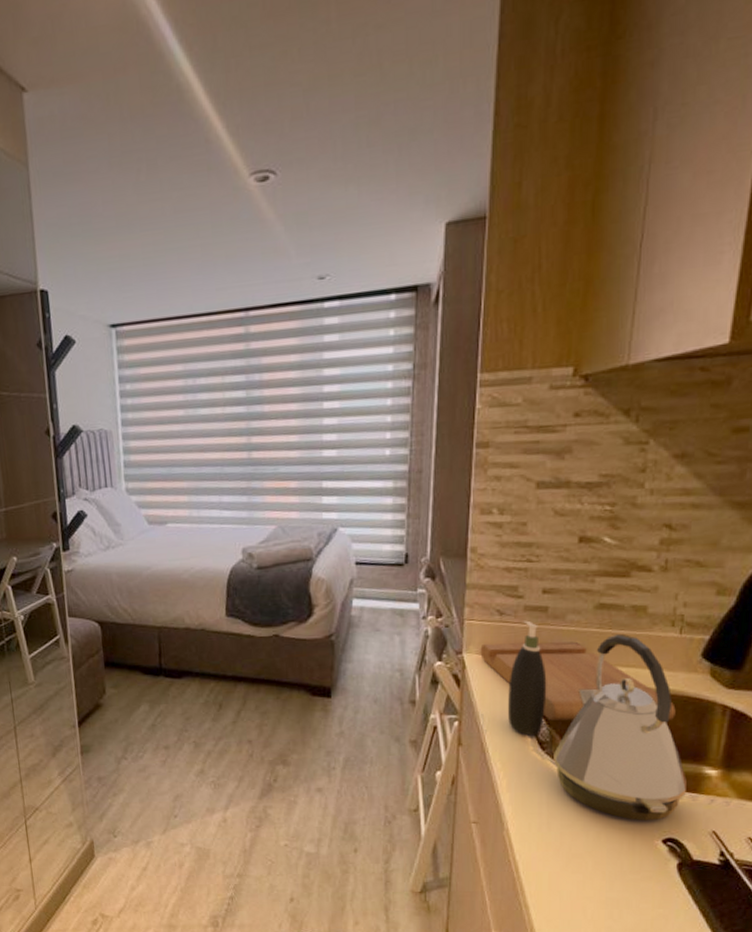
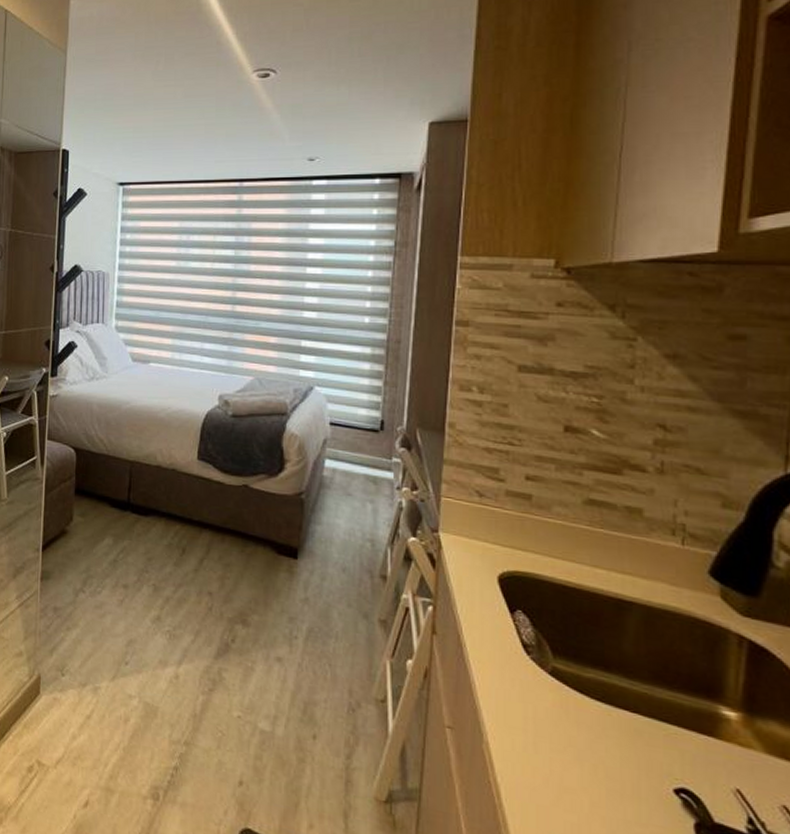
cutting board: present [480,642,676,722] -> none [458,524,682,644]
soap dispenser: present [508,620,547,736] -> none [488,506,532,636]
kettle: present [554,633,688,821] -> none [540,534,702,763]

